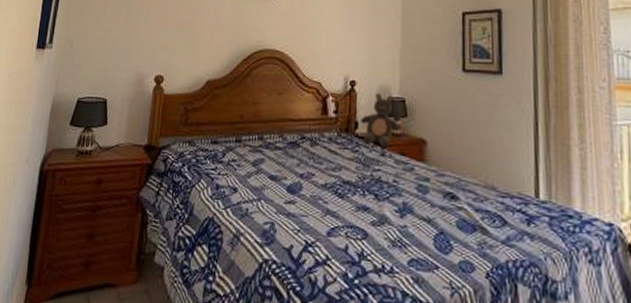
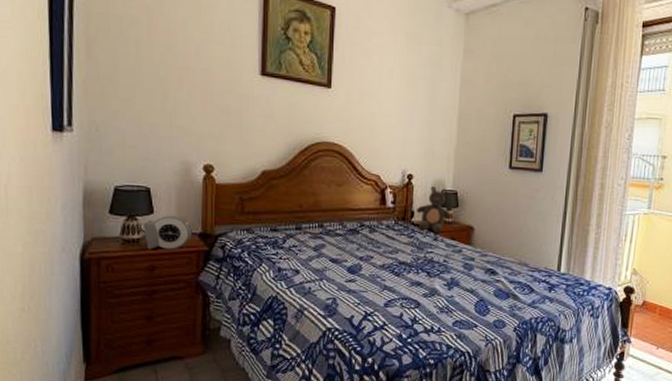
alarm clock: none [96,126,140,163] -> present [143,215,193,251]

